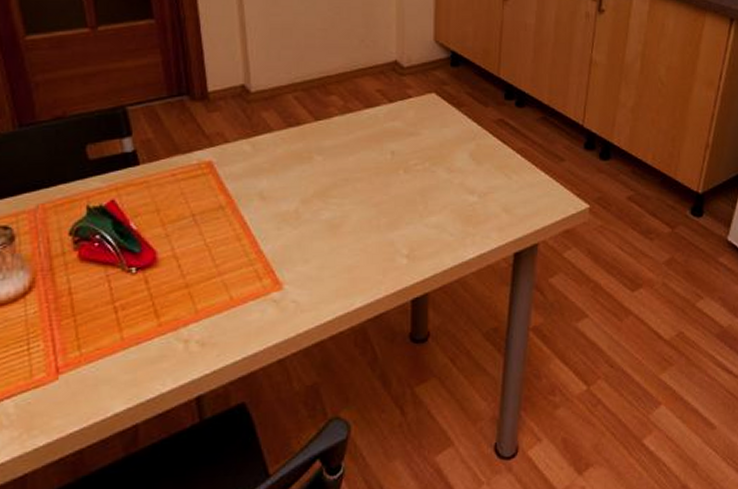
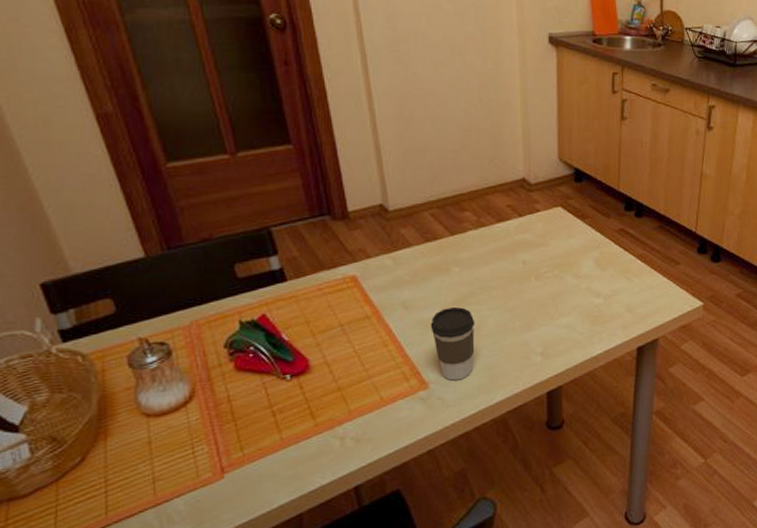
coffee cup: none [288,199,337,282] -> present [430,306,475,381]

